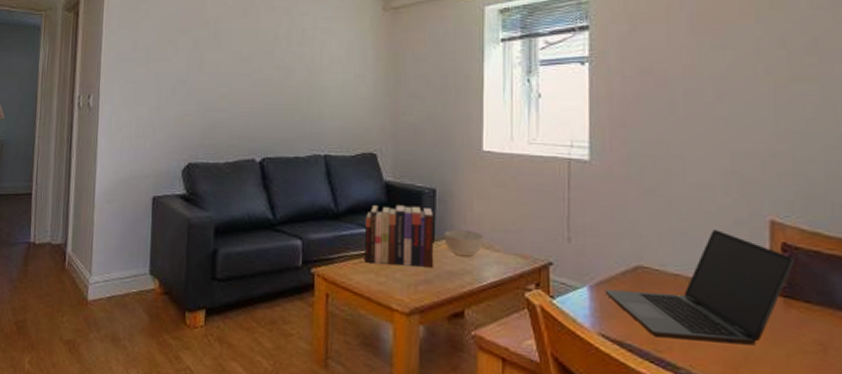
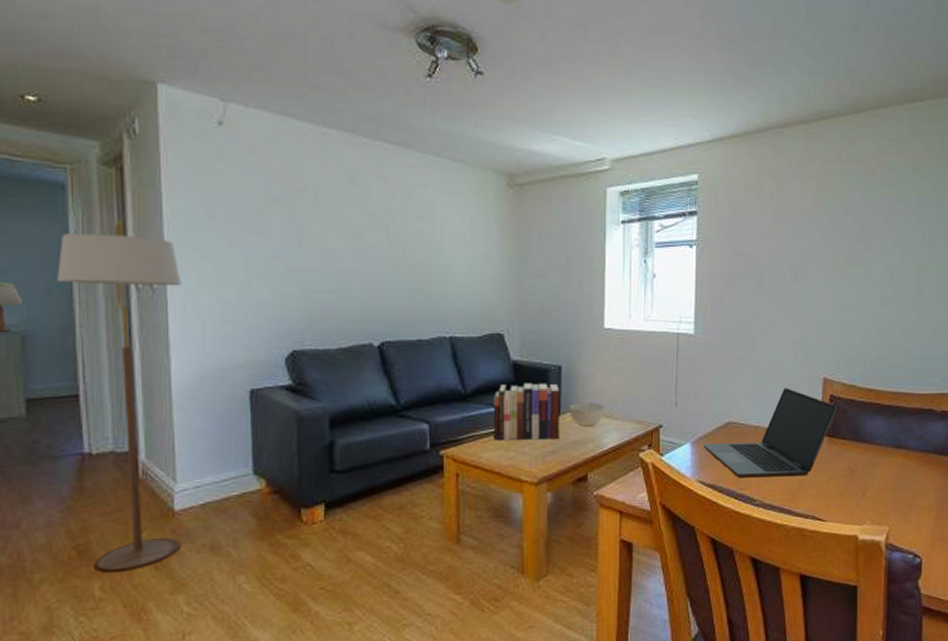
floor lamp: none [27,54,110,351] -> present [57,221,182,574]

